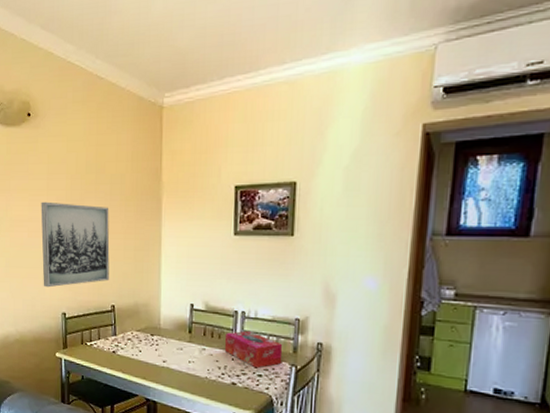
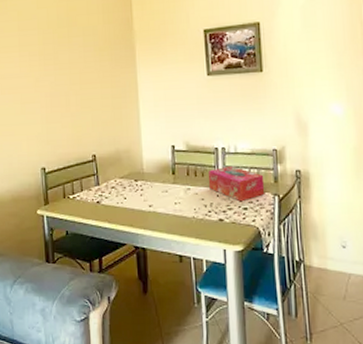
wall art: present [41,201,110,288] -> none [13,57,88,144]

